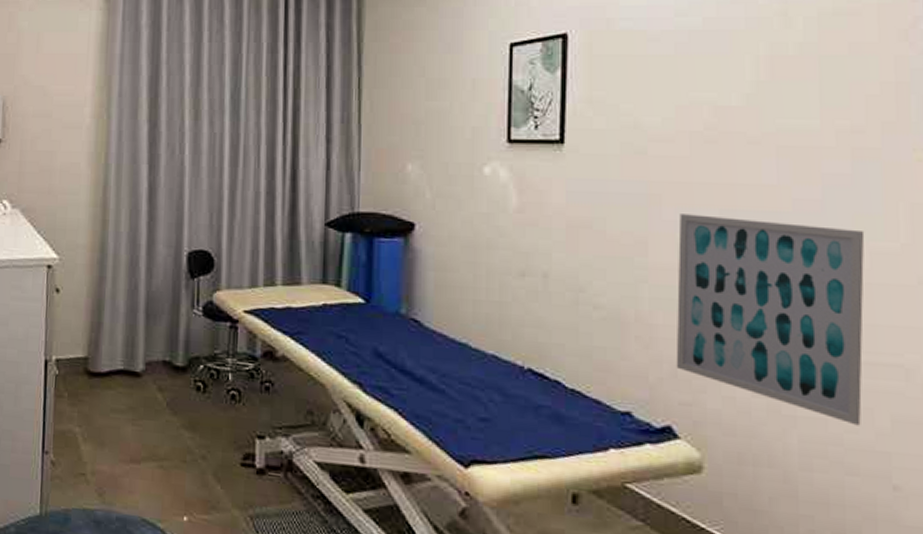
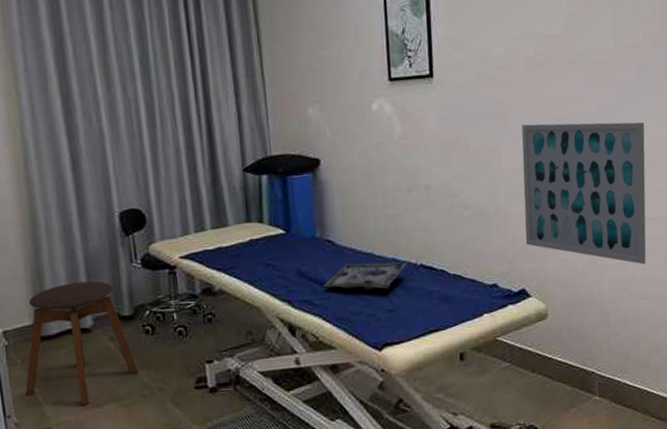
stool: none [65,319,182,457] -> present [25,280,138,405]
tray: none [404,351,511,391] -> present [324,262,407,291]

